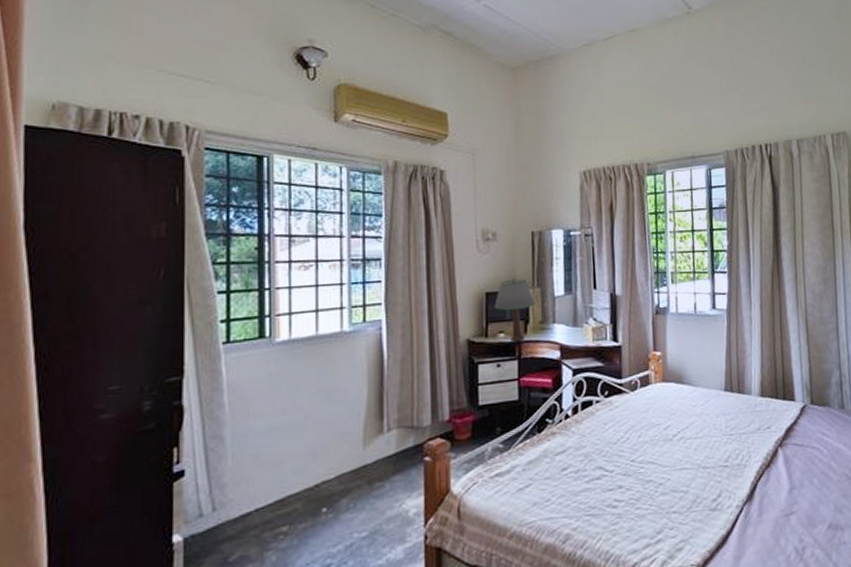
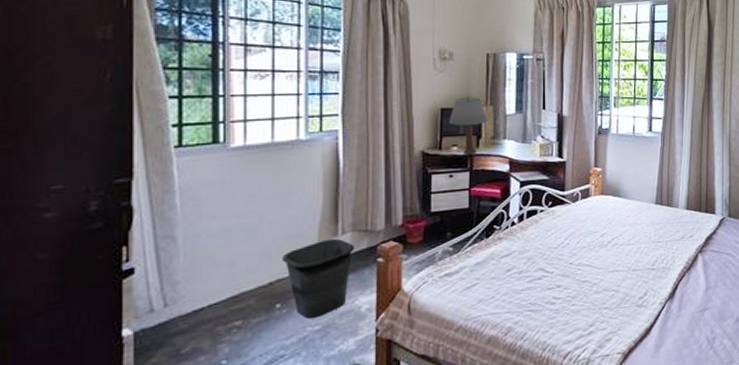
waste bin: none [327,436,400,525] -> present [282,238,354,319]

